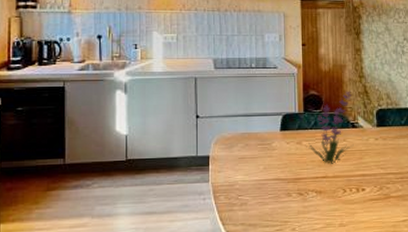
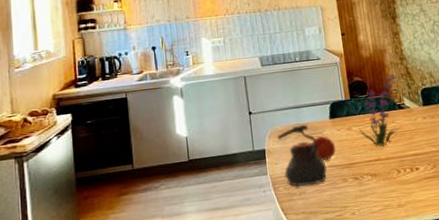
teapot: none [223,134,272,197] -> present [277,124,327,187]
fruit: none [259,148,282,173] -> present [312,136,336,161]

